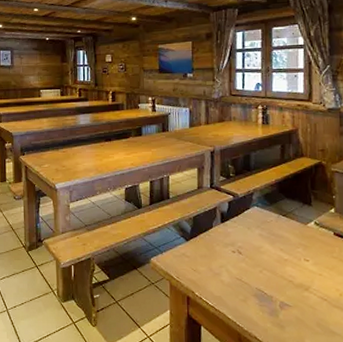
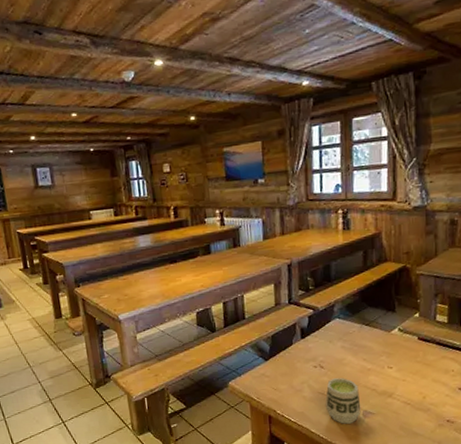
cup: none [242,265,278,314] -> present [325,378,361,424]

